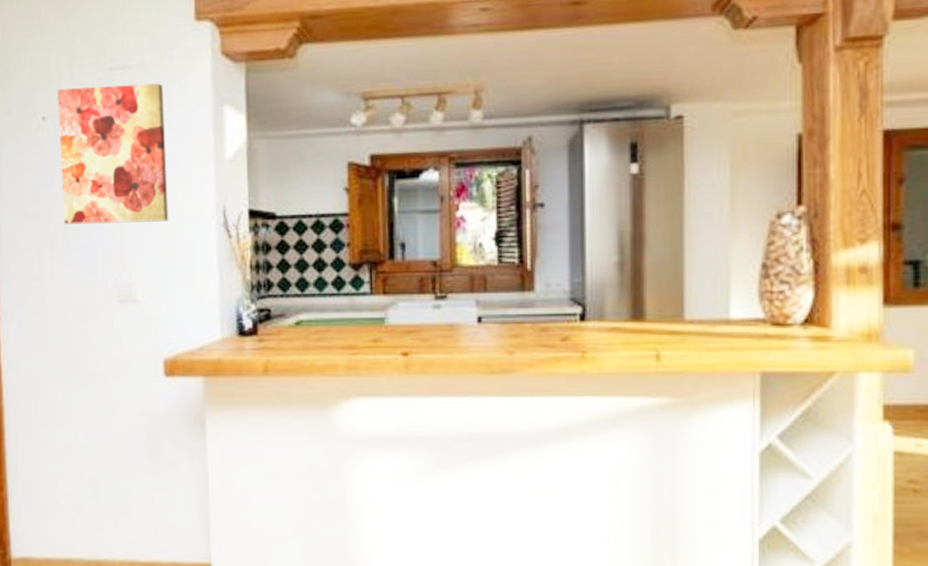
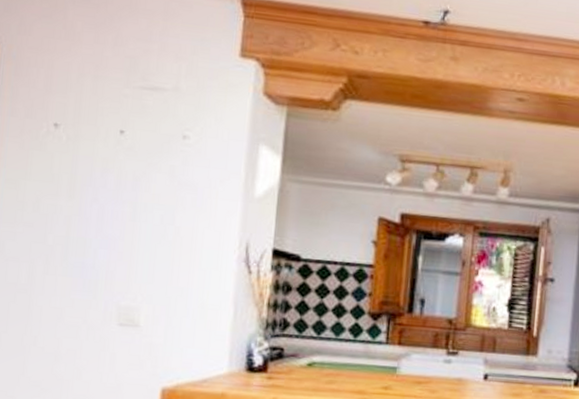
wall art: present [57,83,169,225] -> none [65,98,197,250]

